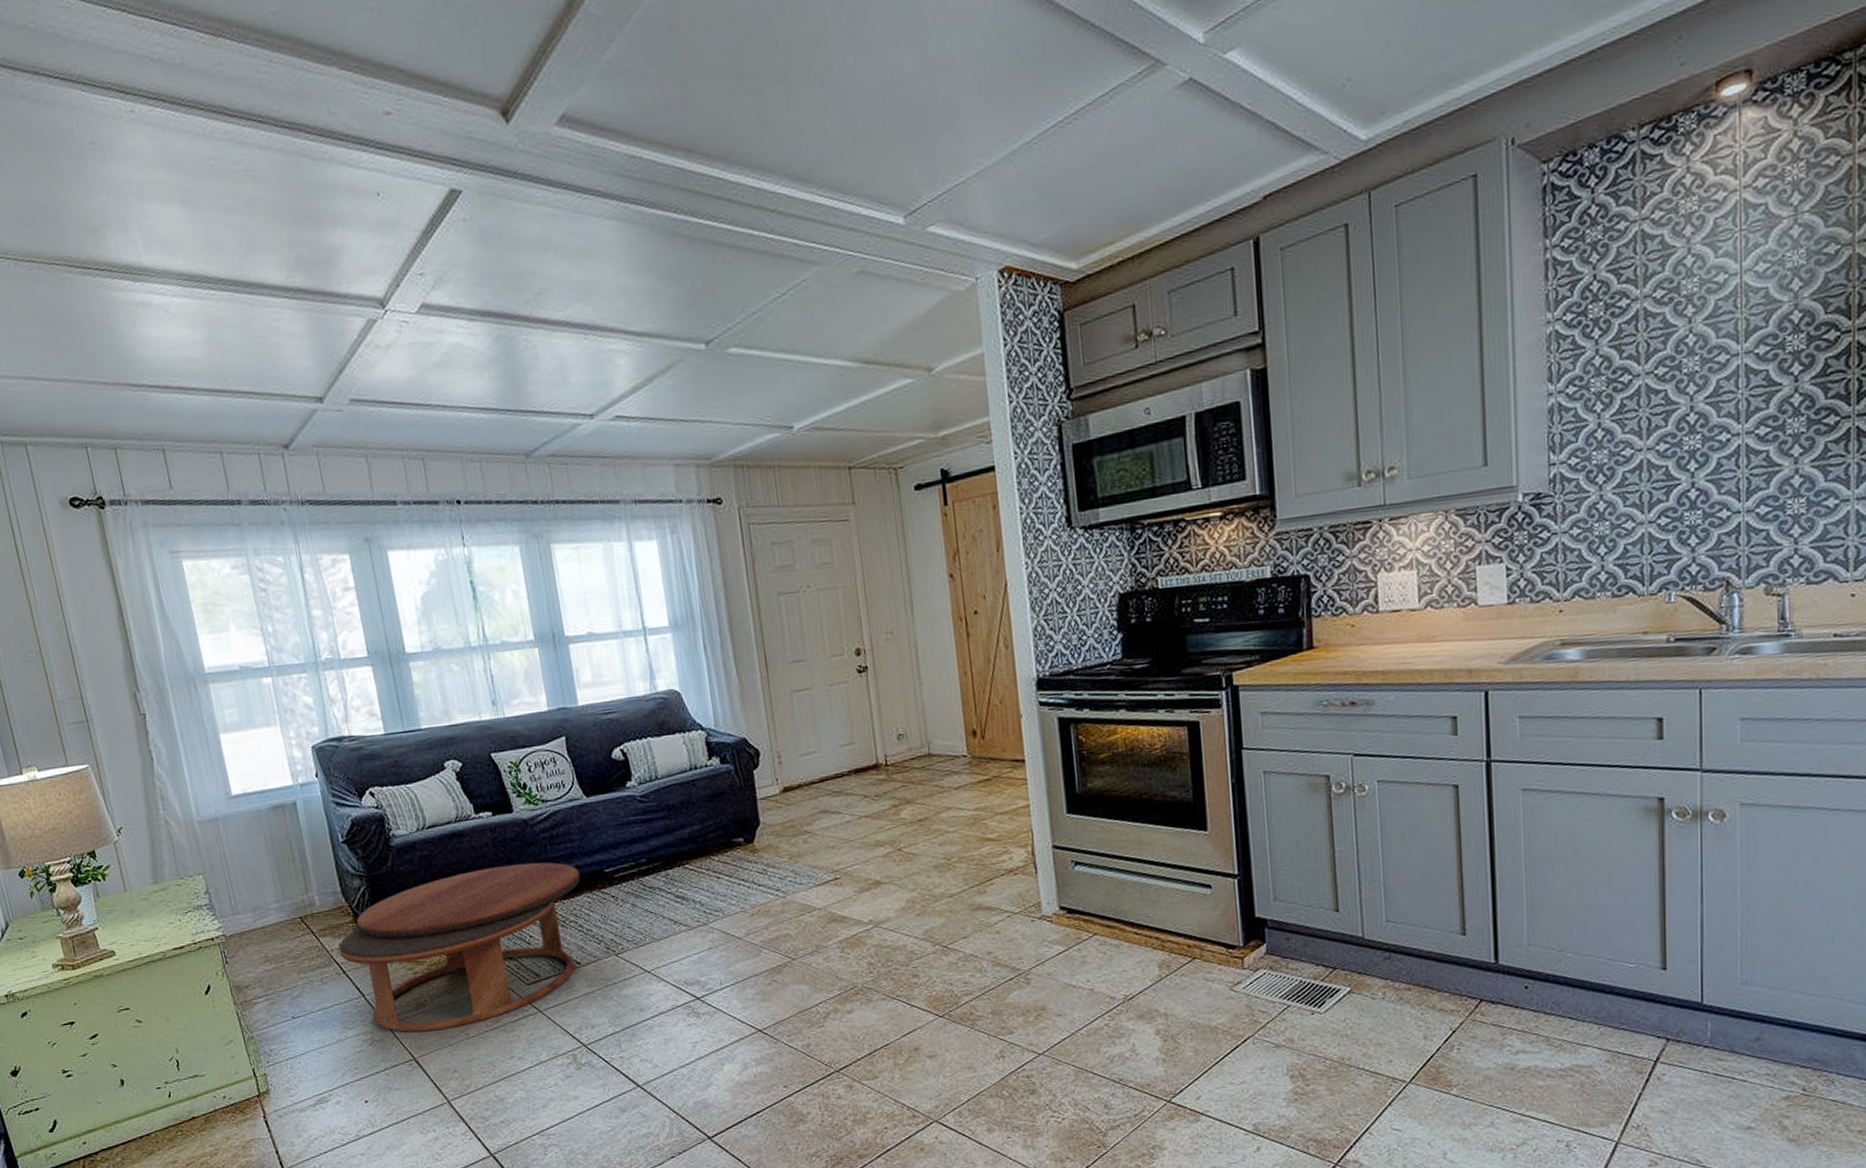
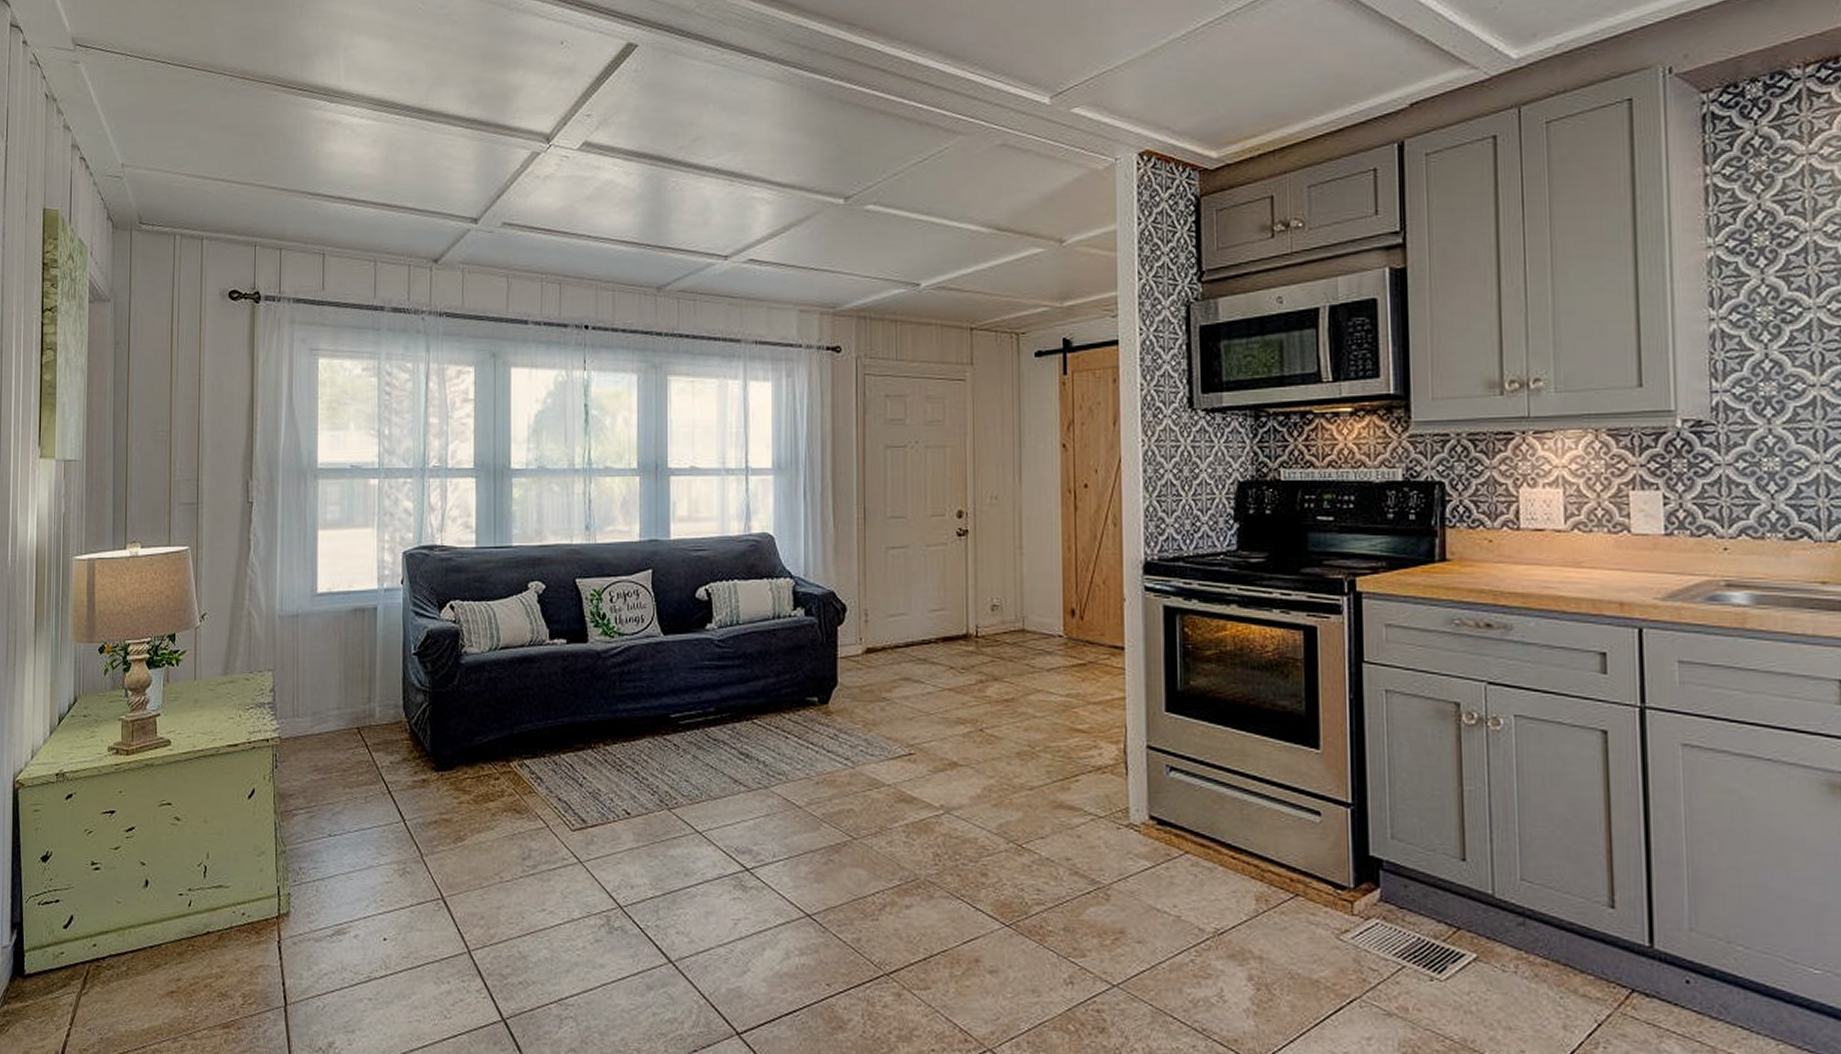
coffee table: present [338,862,580,1033] -> none [389,697,644,870]

